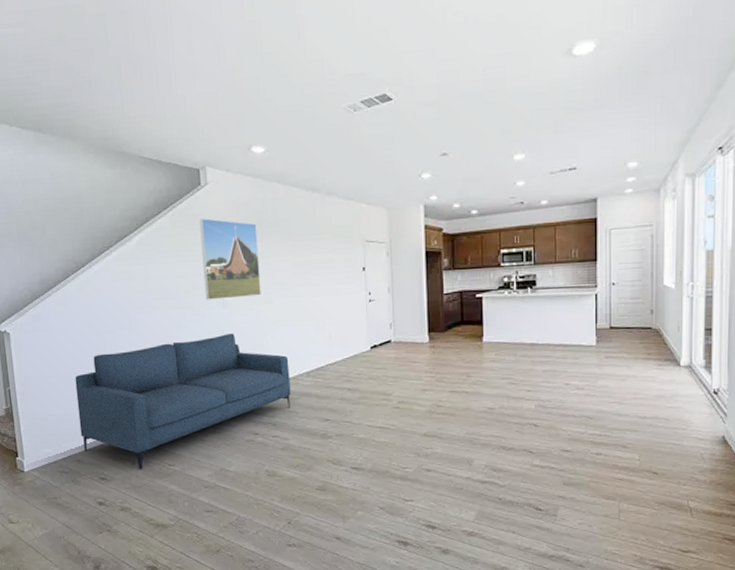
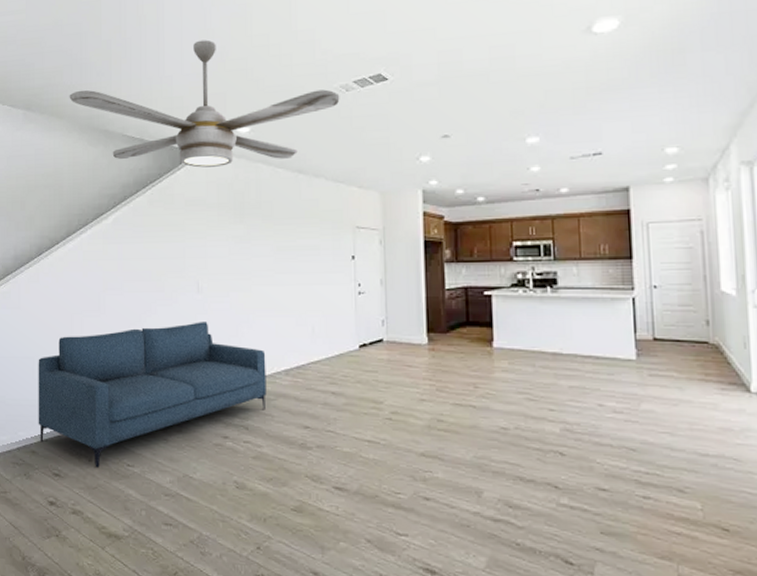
ceiling fan: none [81,58,349,188] -> present [69,39,340,168]
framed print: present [199,218,261,300] -> none [178,198,239,284]

